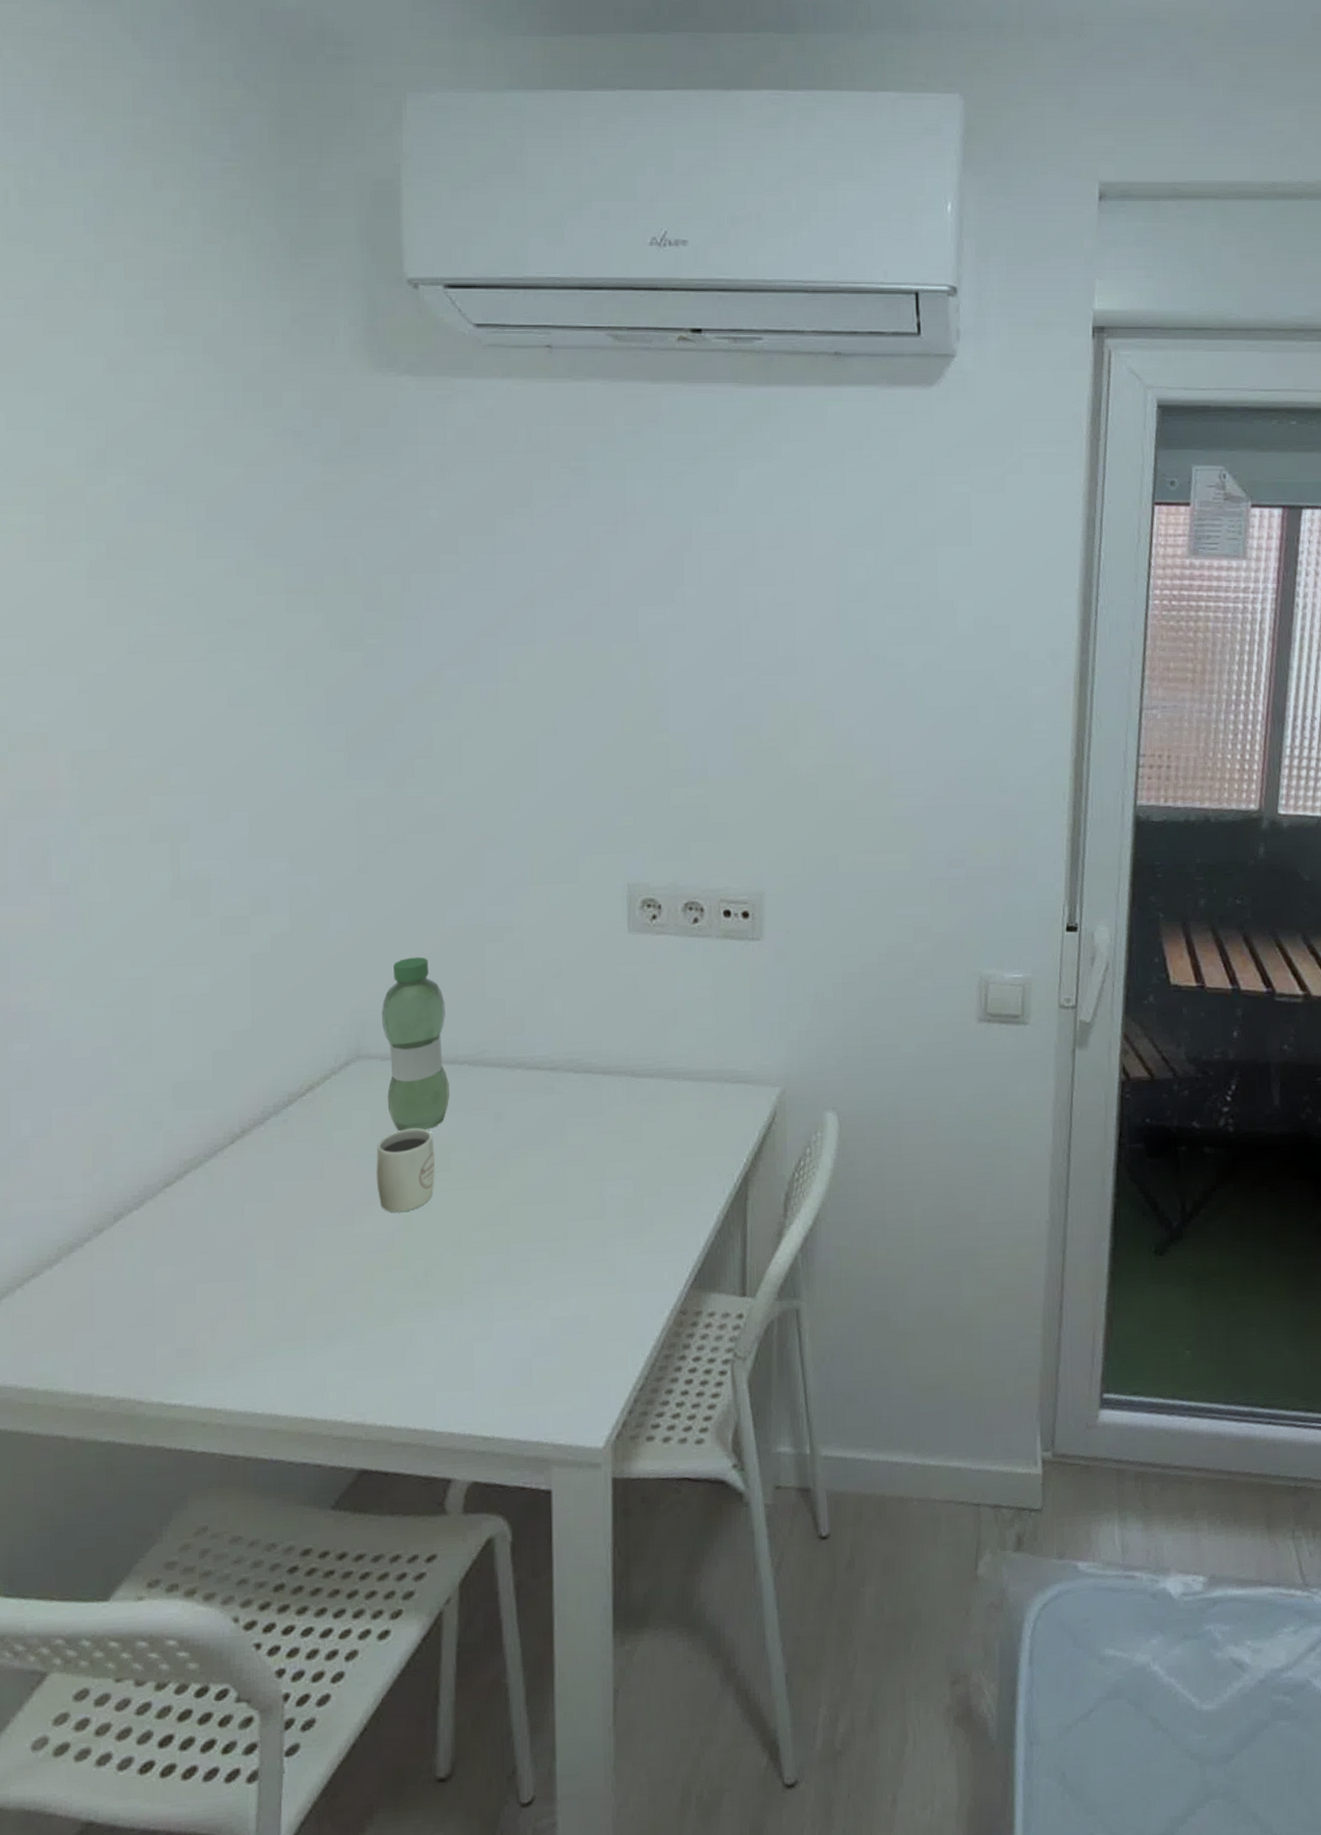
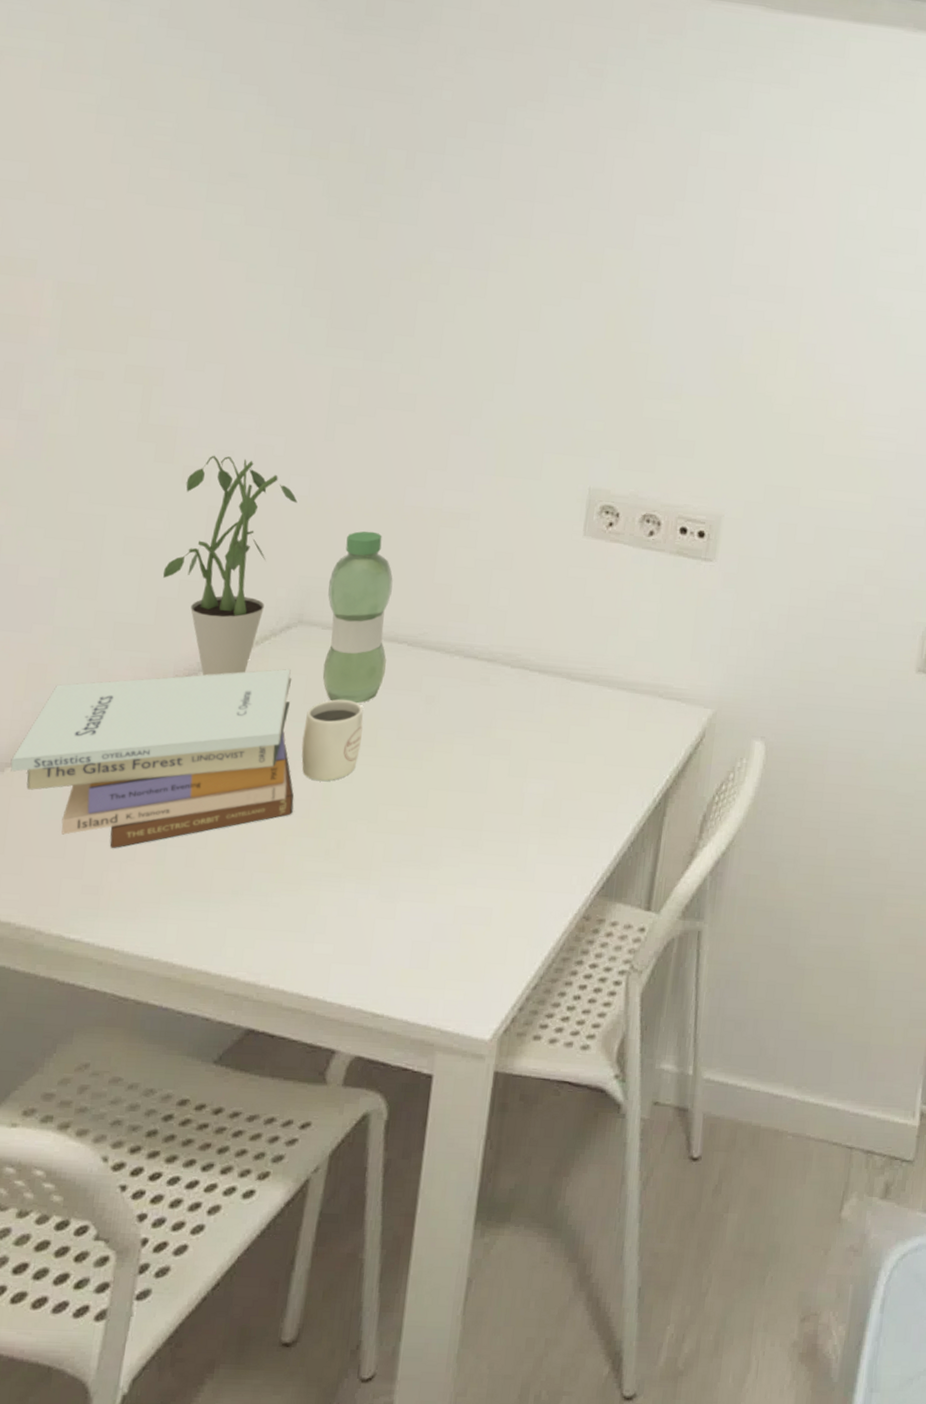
books: none [88,1106,376,1308] -> present [10,669,294,848]
potted plant: none [215,902,339,1124] -> present [162,455,298,676]

